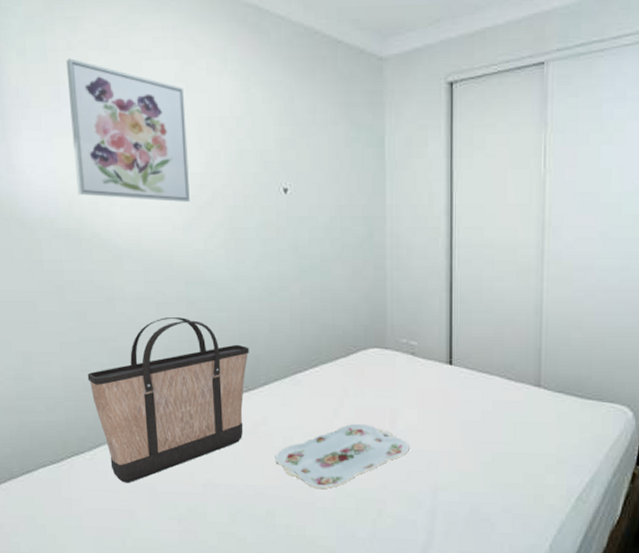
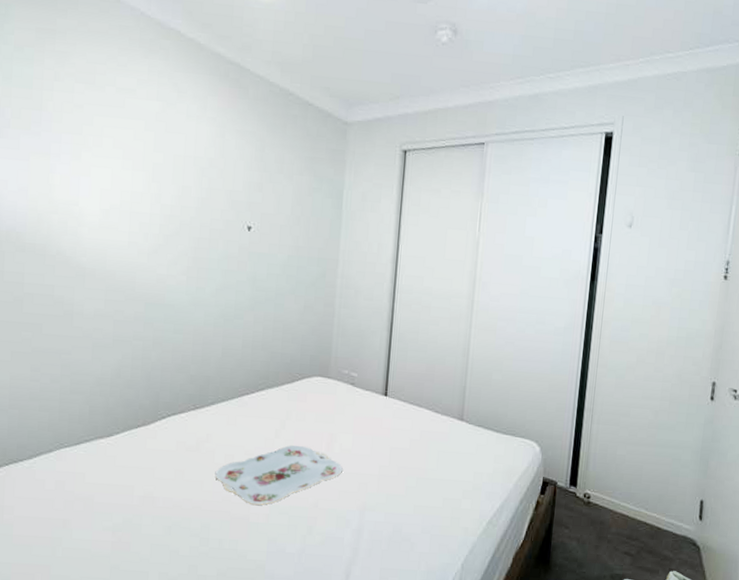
wall art: present [66,58,190,203] -> none [48,88,163,231]
shopping bag: present [87,317,249,483] -> none [36,335,201,493]

